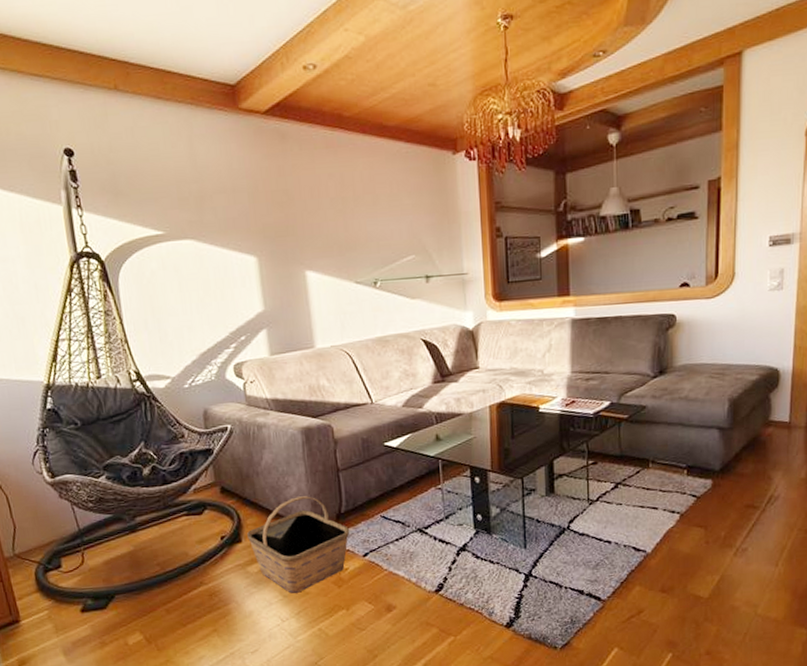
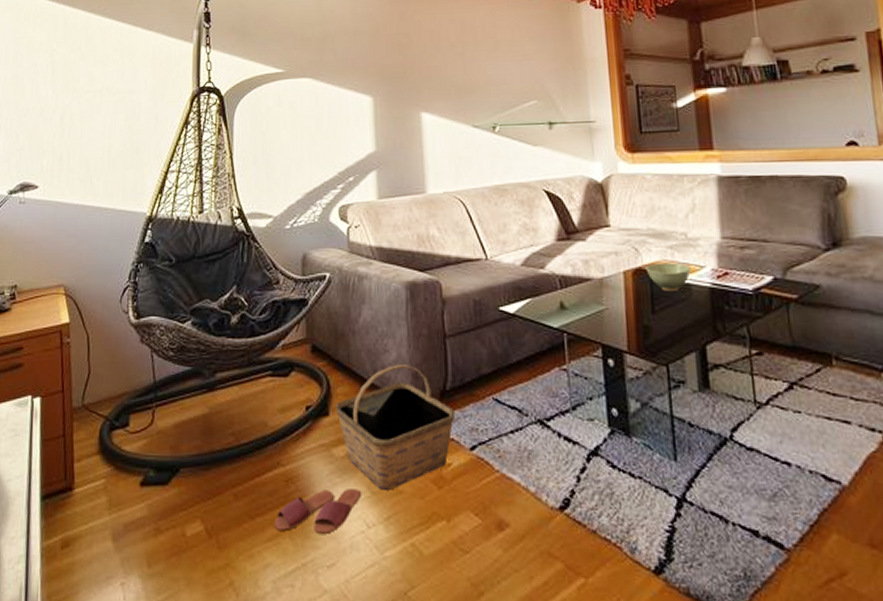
slippers: none [203,595,275,632] -> present [273,489,361,534]
bowl: none [507,395,545,420] -> present [645,263,691,291]

